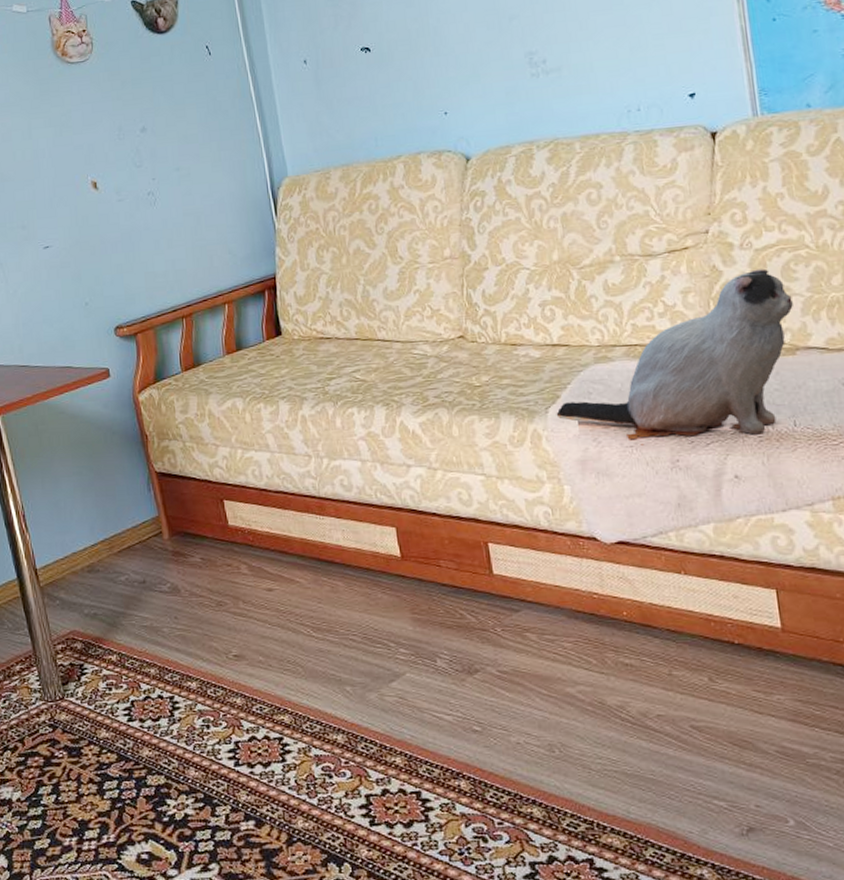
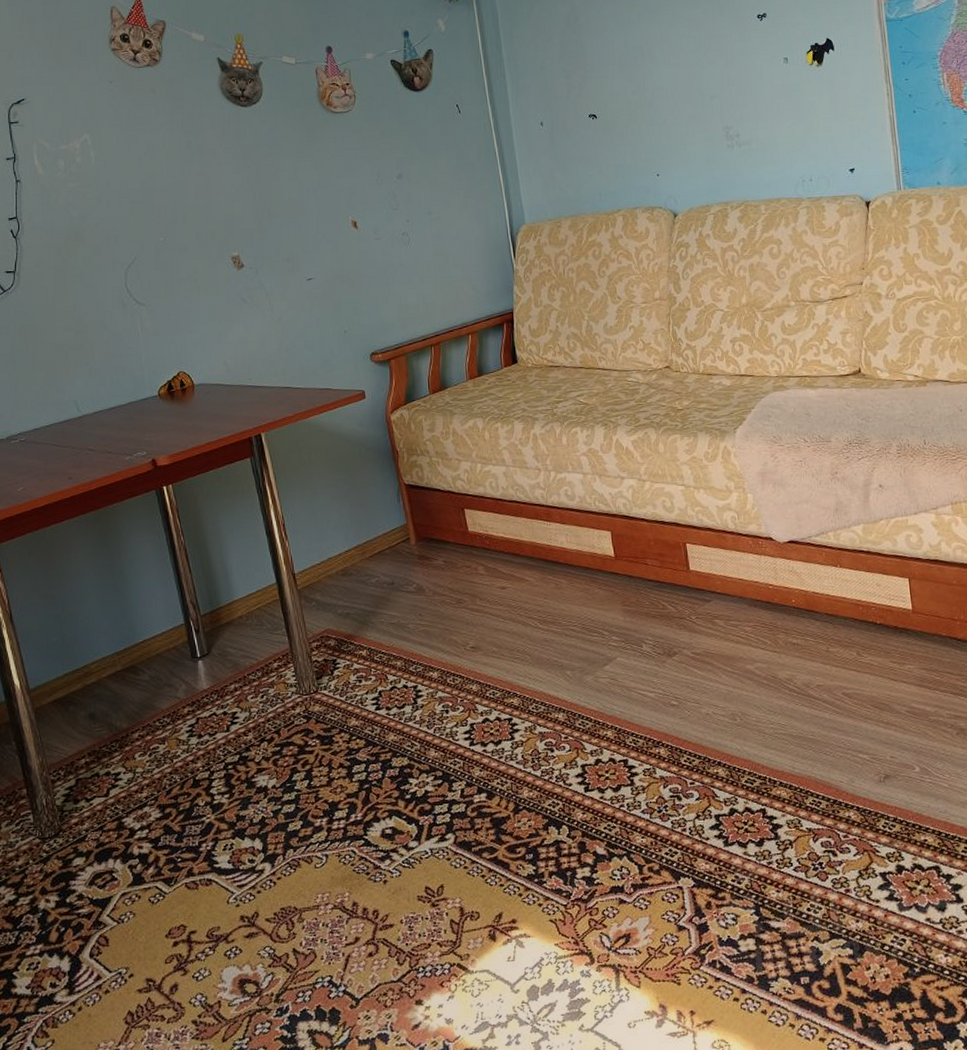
cat: present [556,268,793,445] -> none [742,315,925,460]

